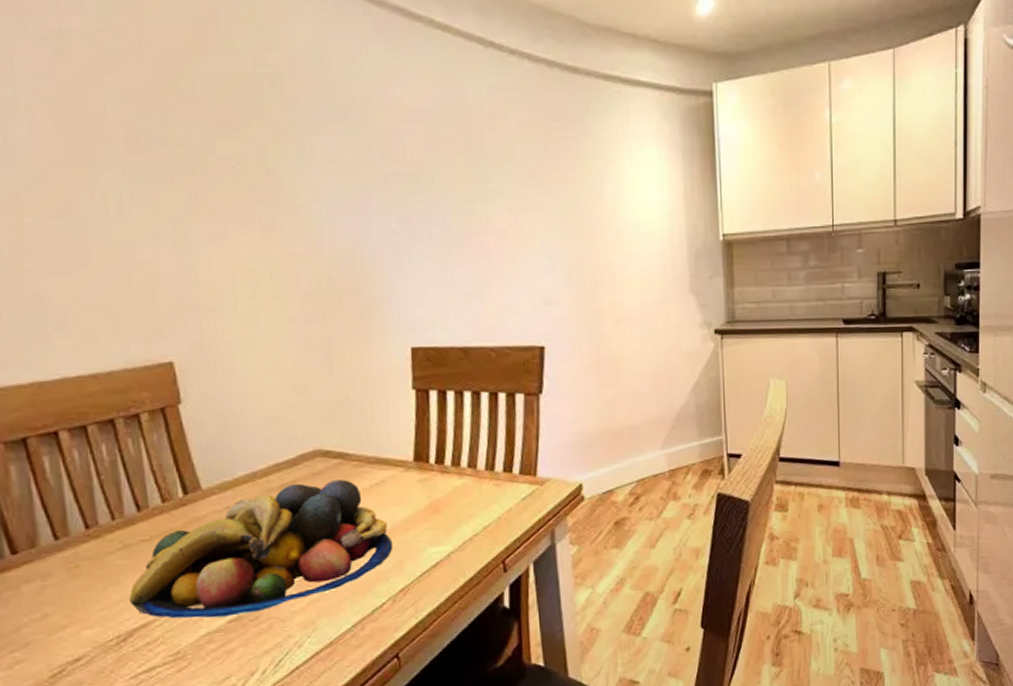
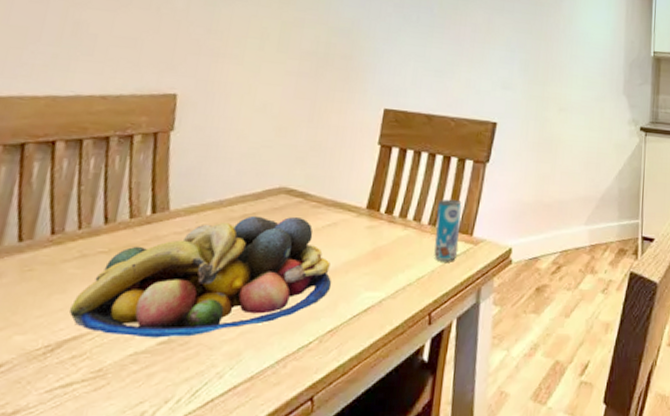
beverage can: none [492,439,523,506] -> present [434,199,462,261]

